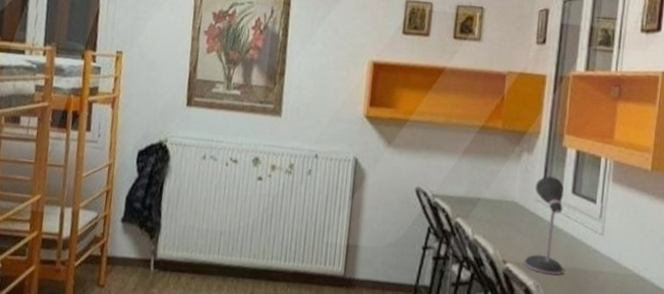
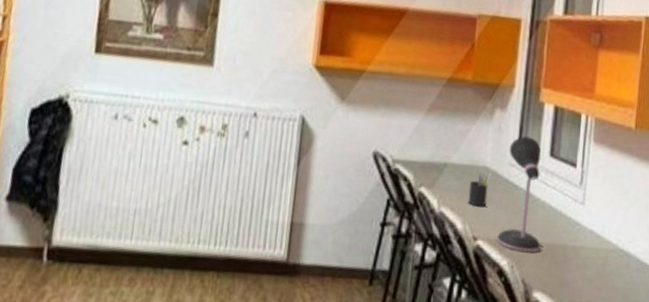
pen holder: none [498,206,520,236] -> present [468,172,492,207]

